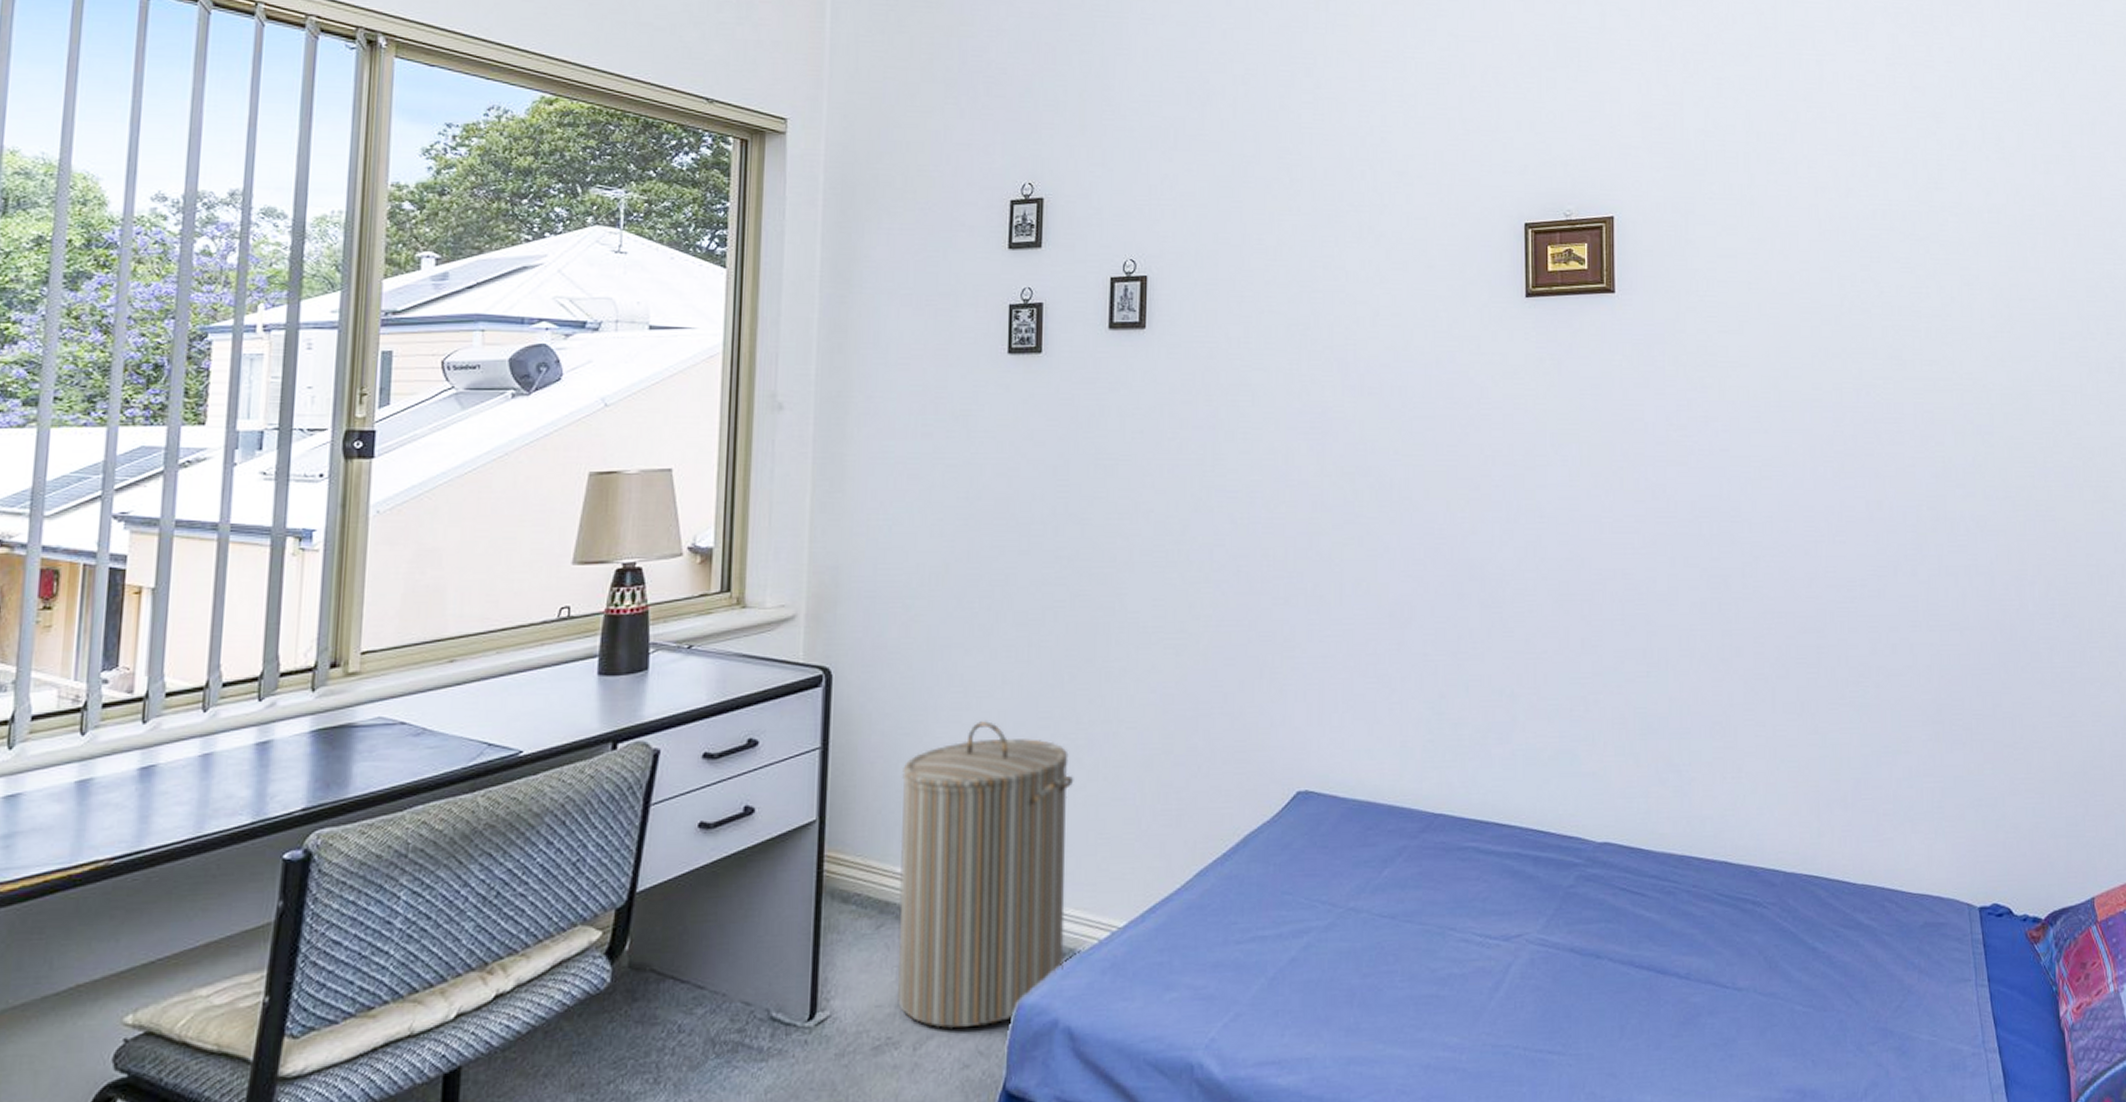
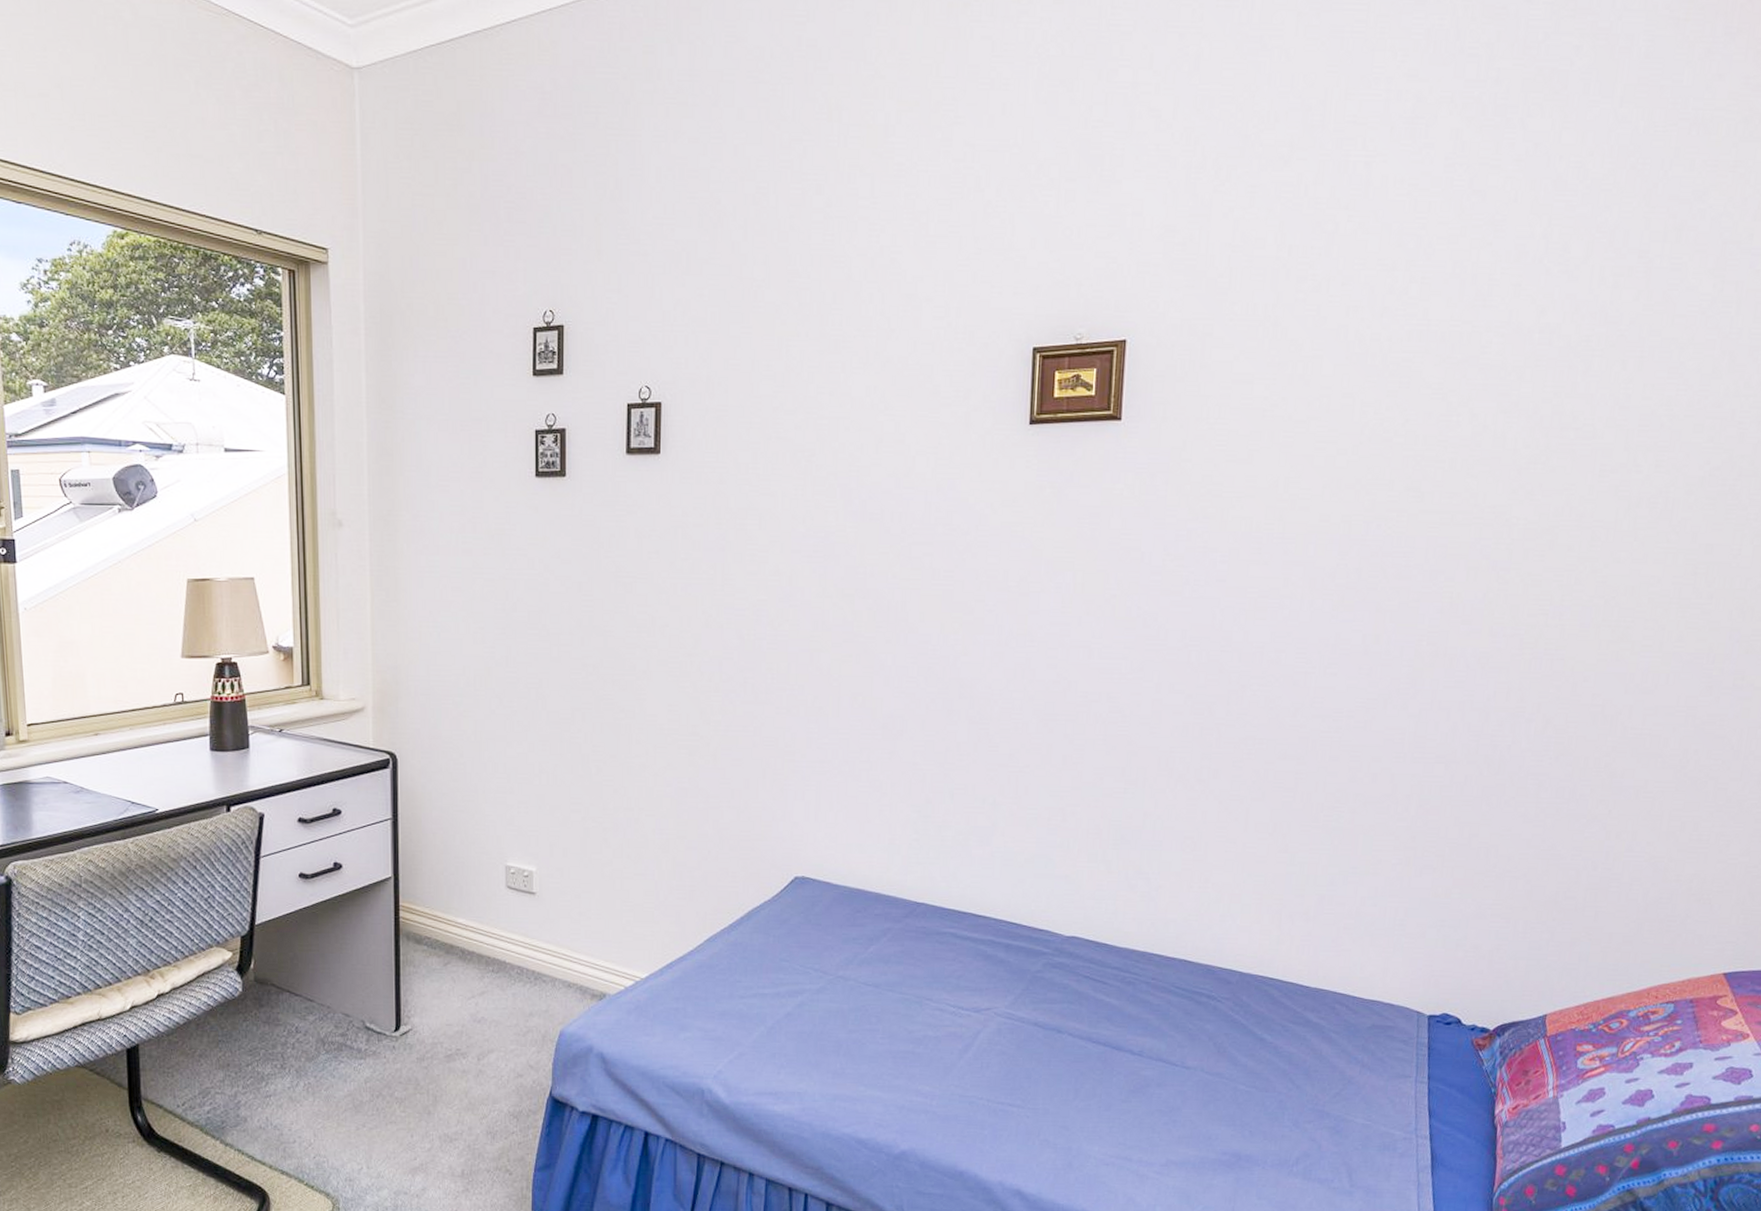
laundry hamper: present [898,720,1074,1029] -> none [459,802,602,1047]

